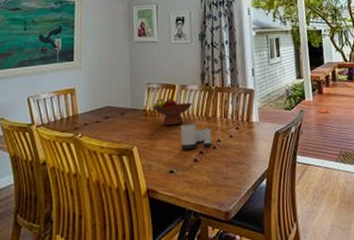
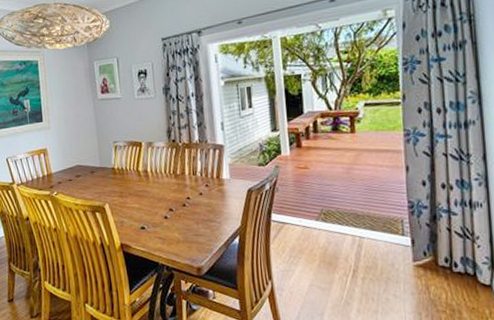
fruit bowl: present [152,98,193,125] -> none [120,155,160,183]
candle: present [180,123,212,150] -> none [149,181,181,207]

